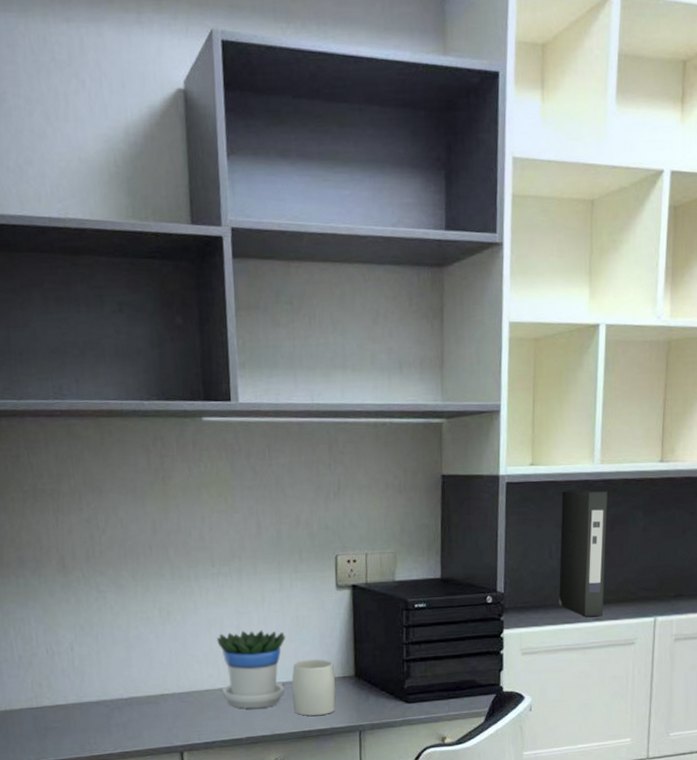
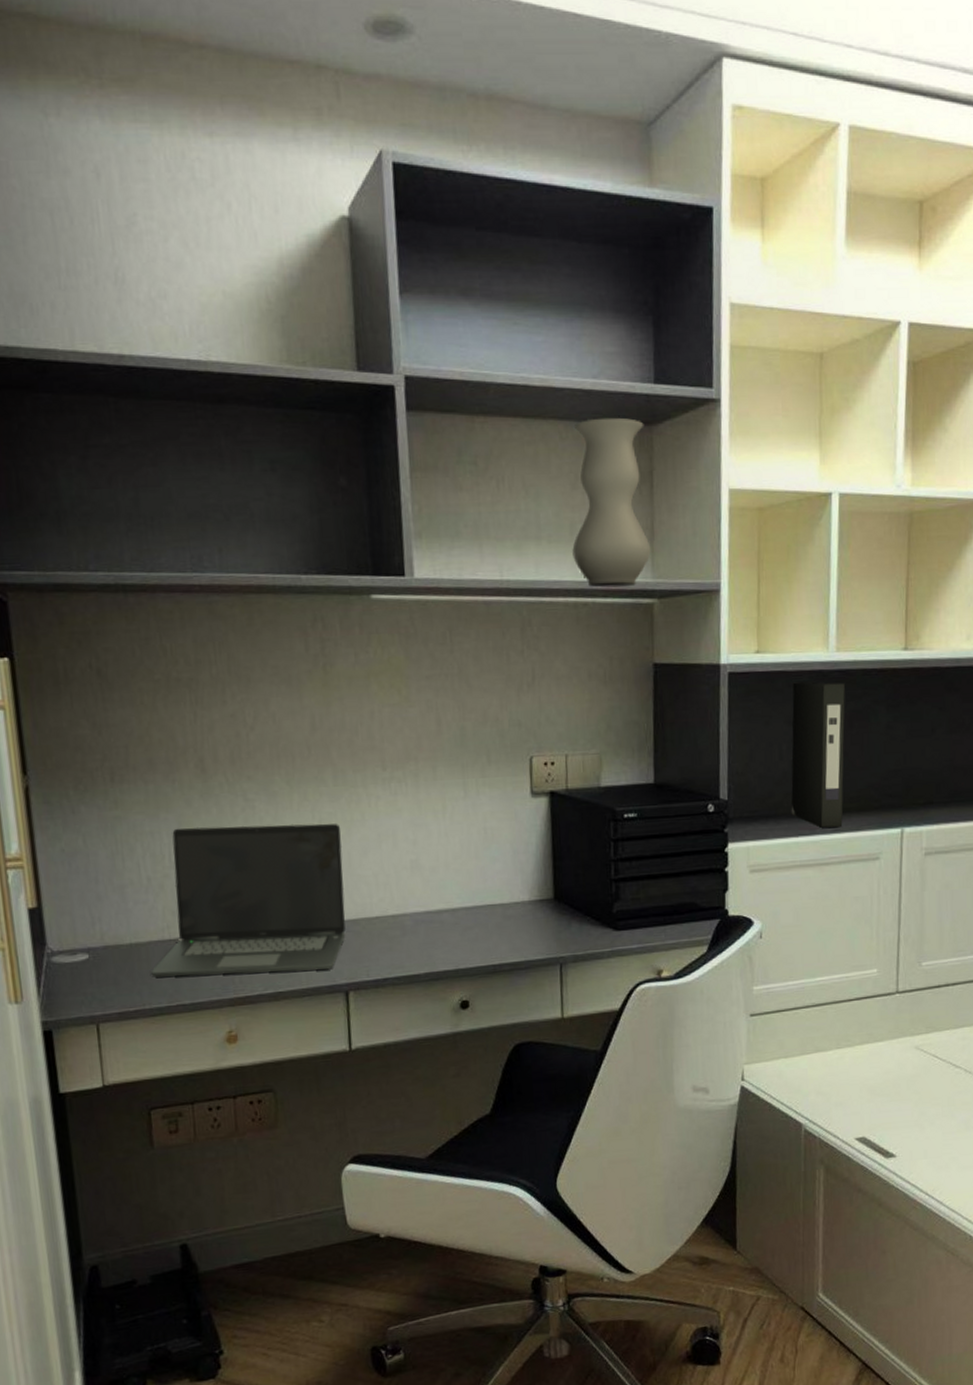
laptop: none [22,611,181,738] -> present [151,823,346,977]
flowerpot: present [217,630,285,709] -> none [389,845,471,939]
mug: present [291,659,336,716] -> none [479,879,532,947]
vase: none [373,260,441,410] -> present [572,417,651,588]

